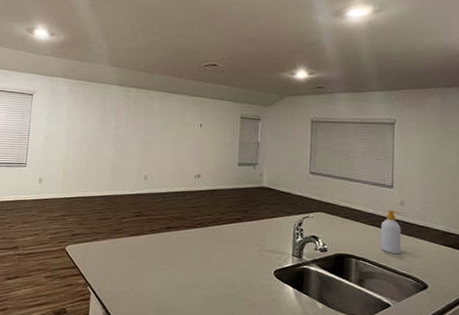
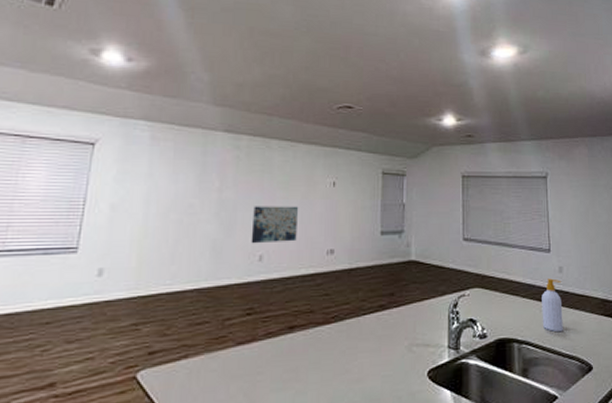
wall art: none [138,140,174,168] -> present [251,206,299,244]

